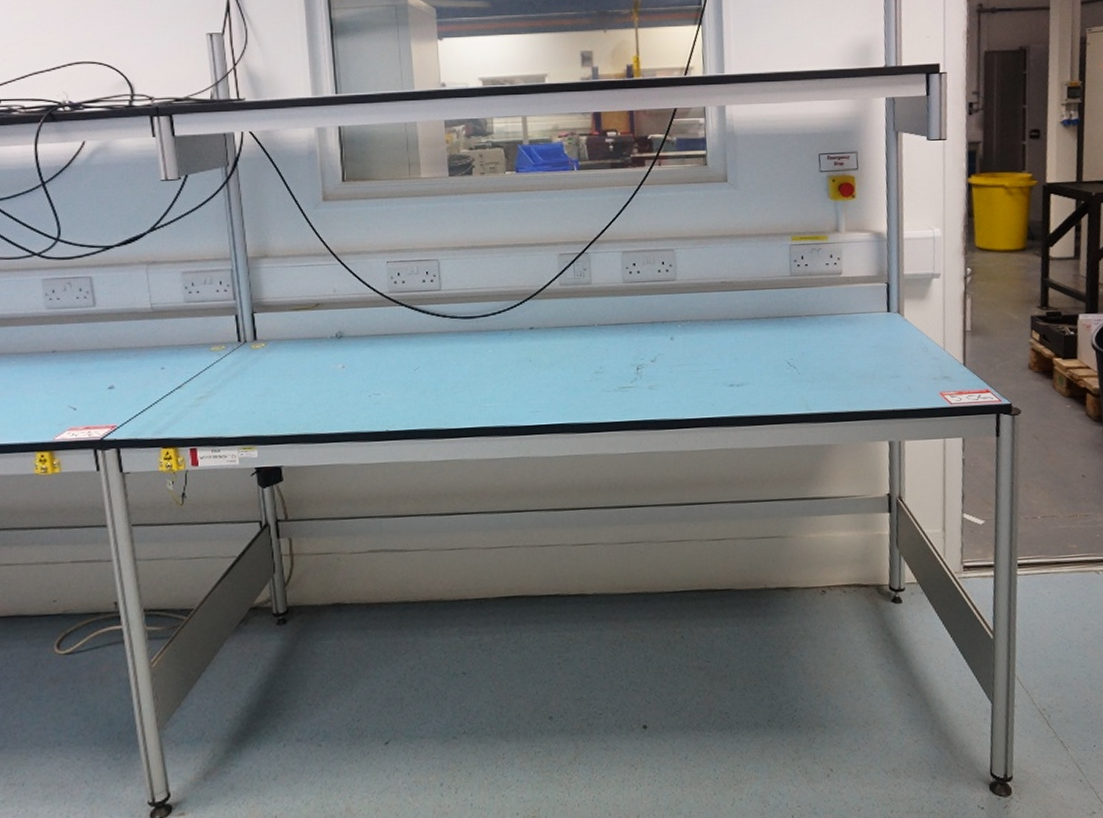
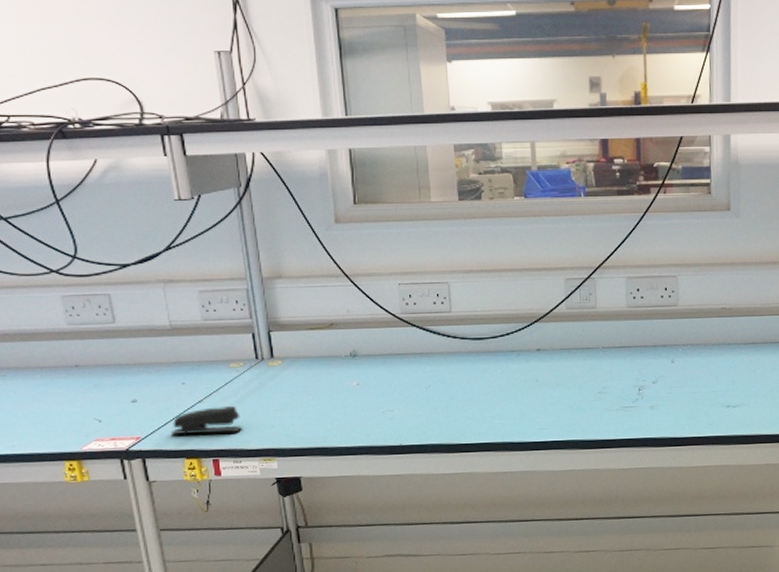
stapler: none [148,392,222,423] -> present [172,406,242,435]

